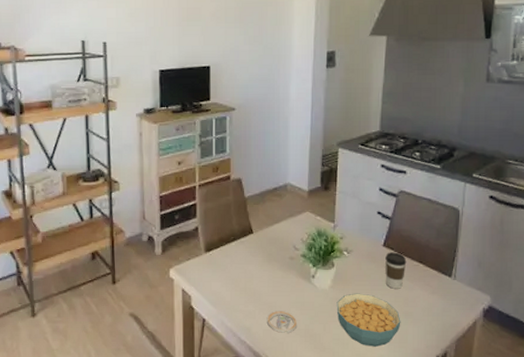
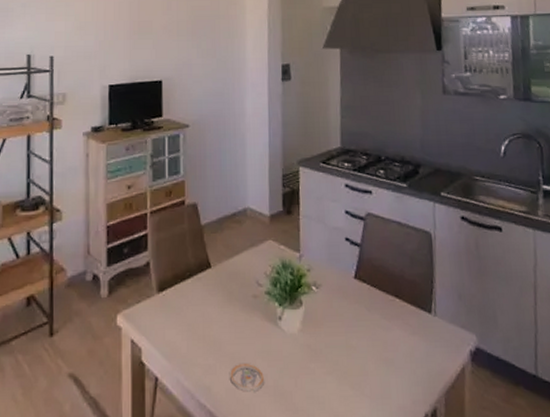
cereal bowl: present [336,293,401,347] -> none [308,337,382,405]
coffee cup: present [385,252,407,289] -> none [358,285,382,330]

